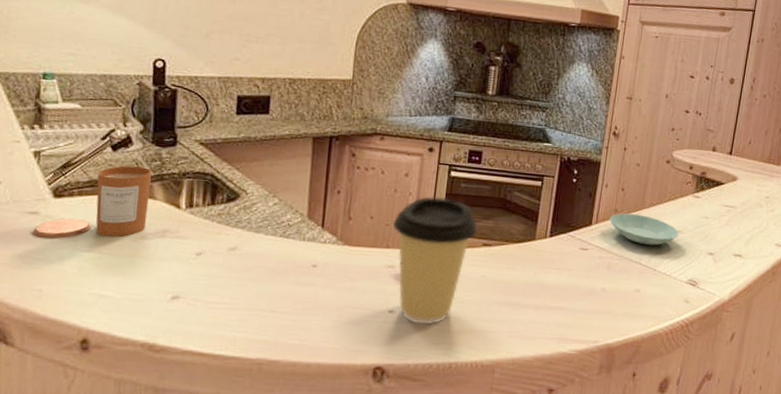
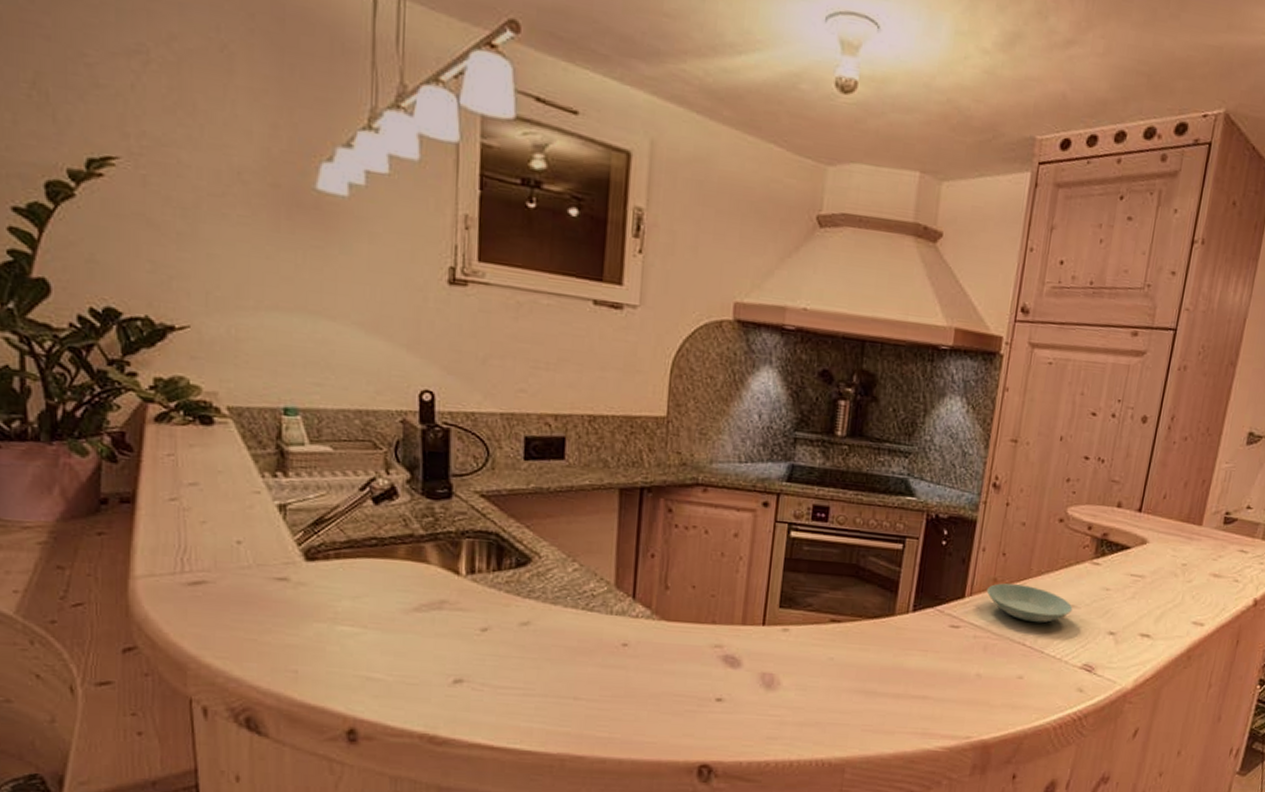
candle: present [33,165,153,239] -> none [283,522,424,610]
coffee cup: present [392,196,478,325] -> none [719,562,824,716]

